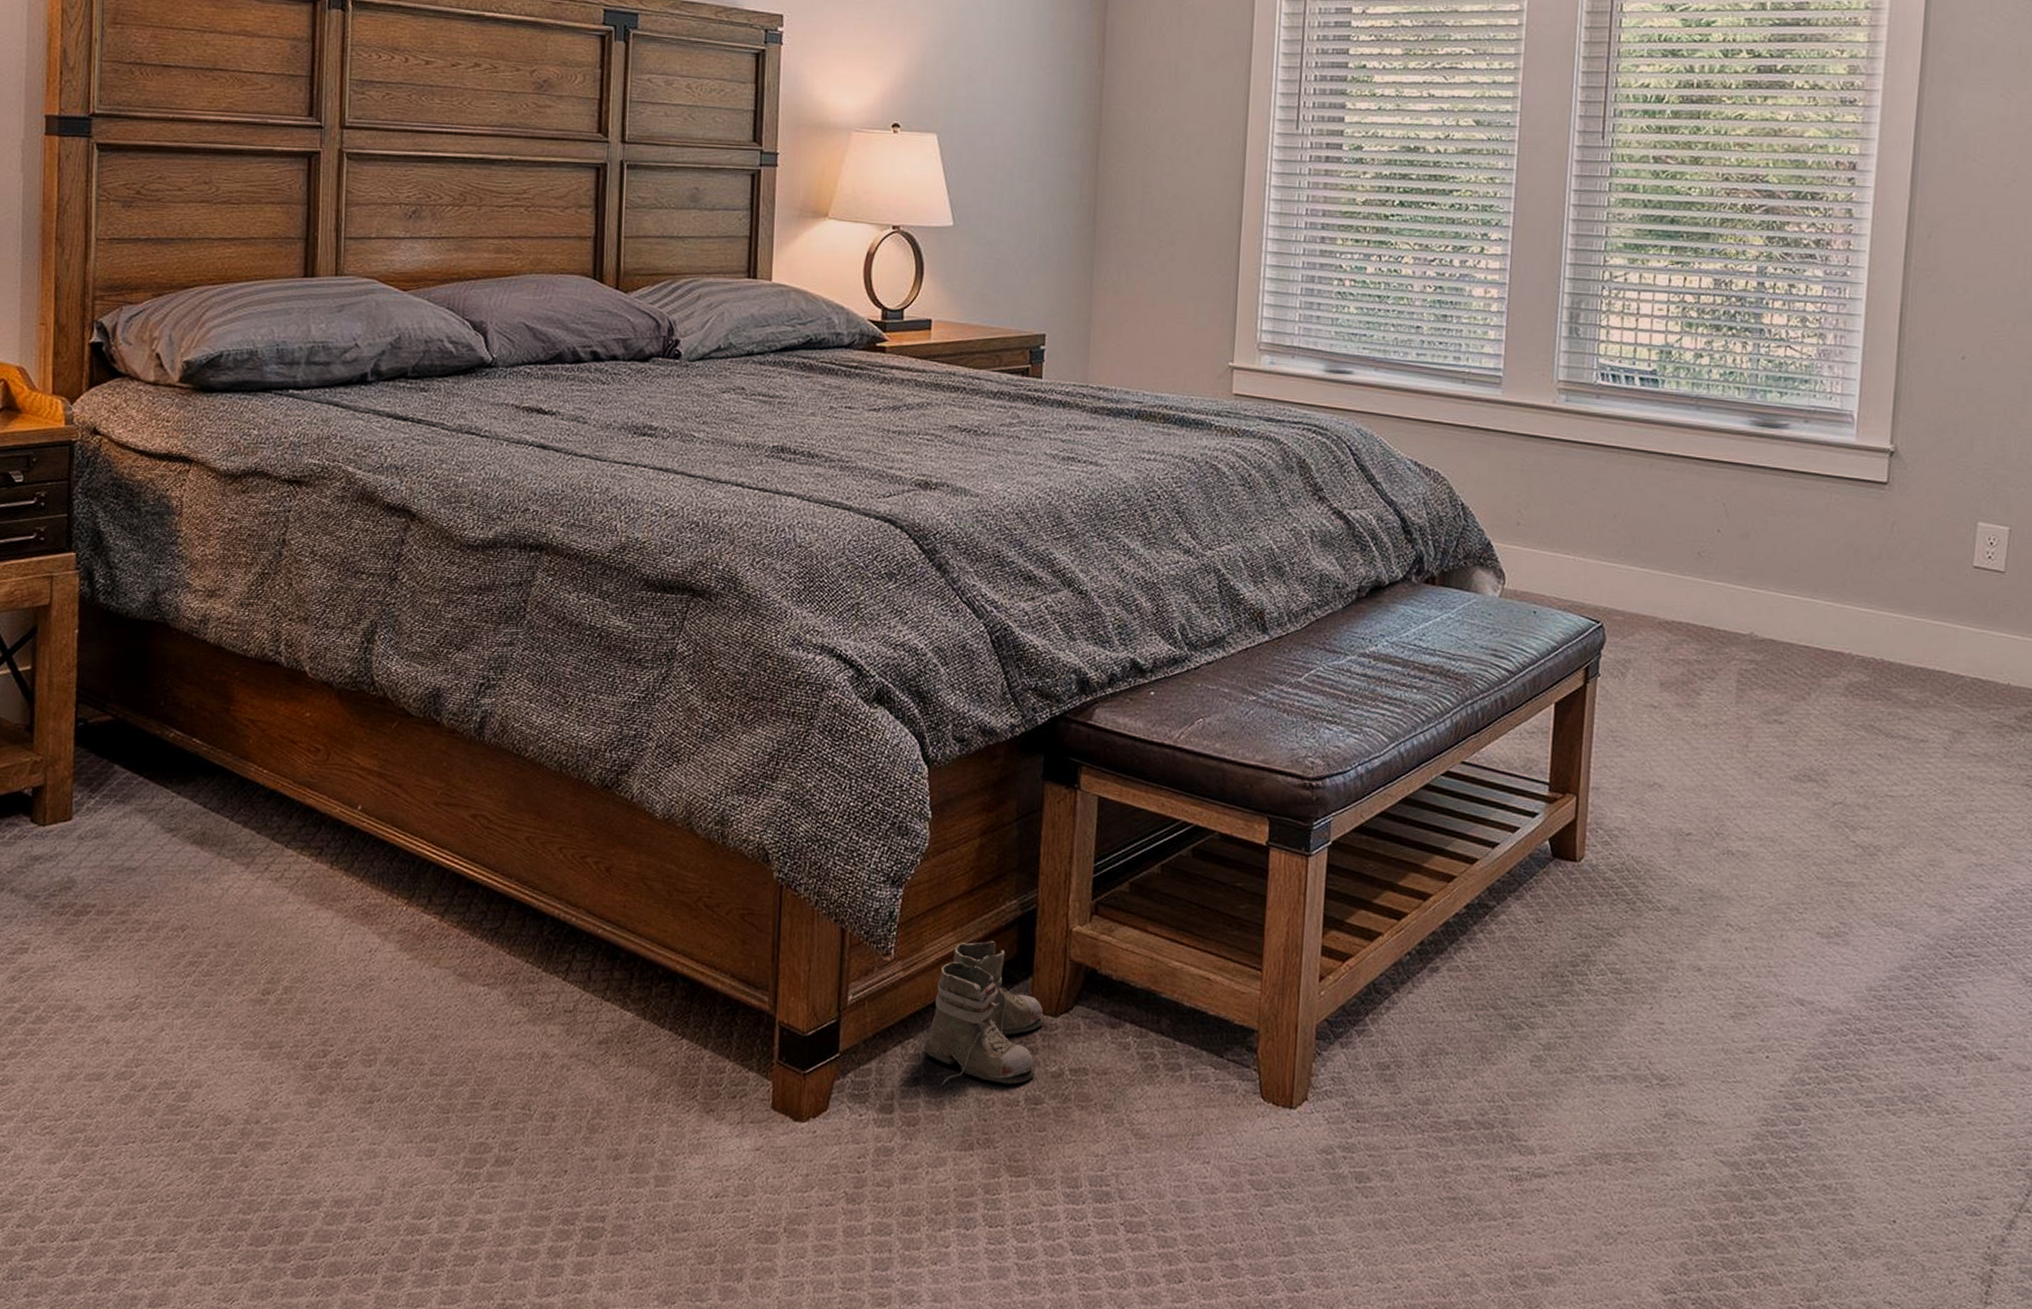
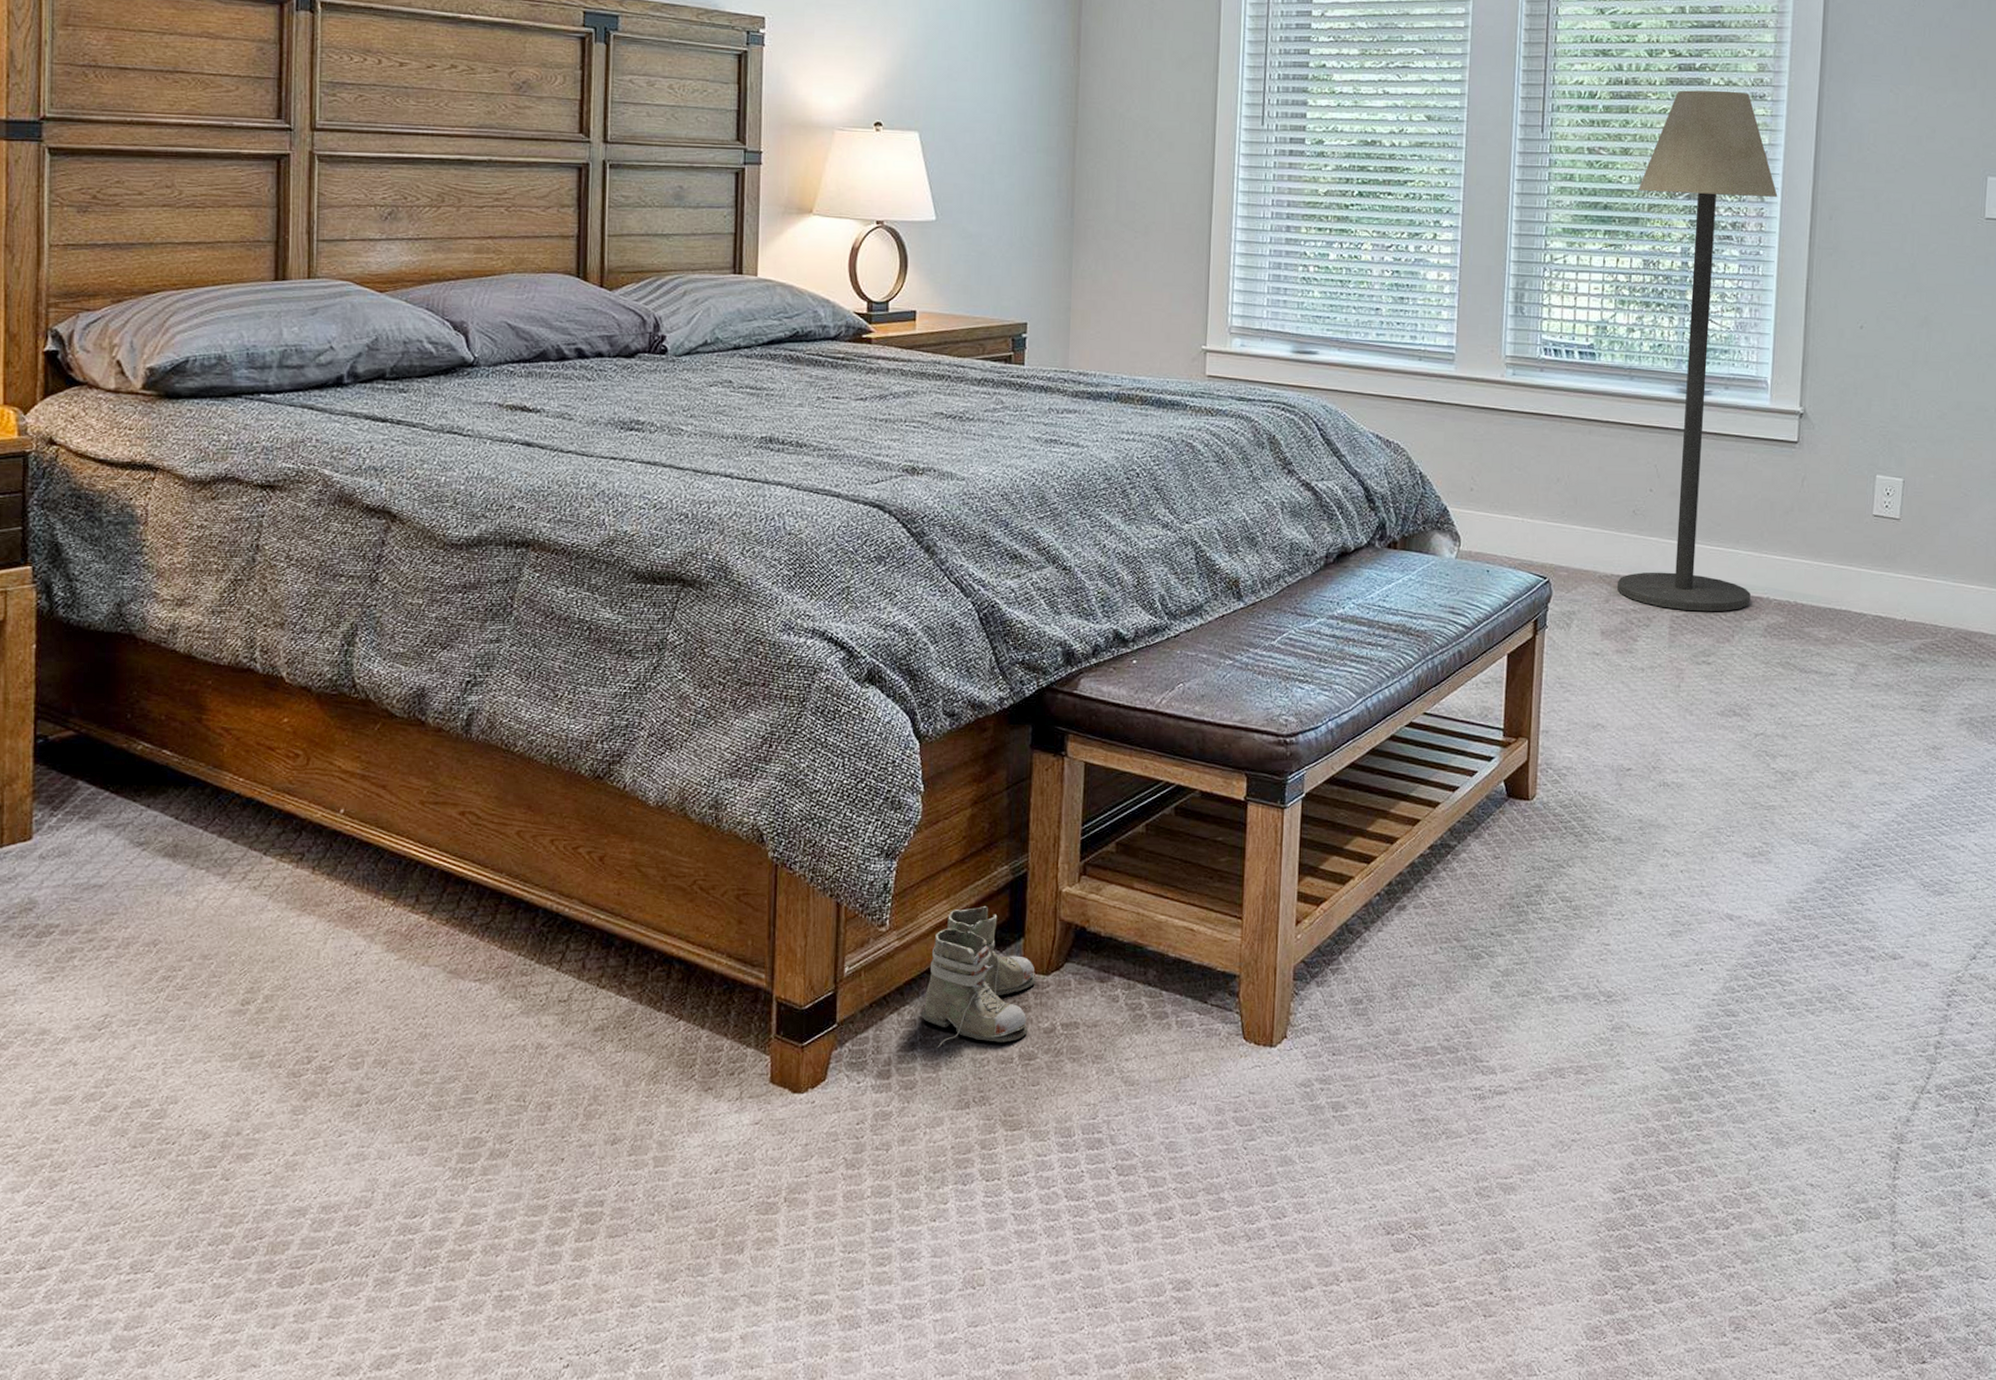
floor lamp: none [1678,94,1869,667] -> present [1616,90,1778,612]

